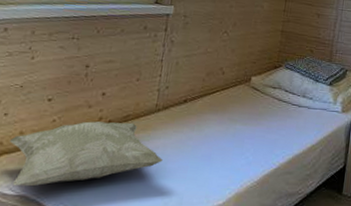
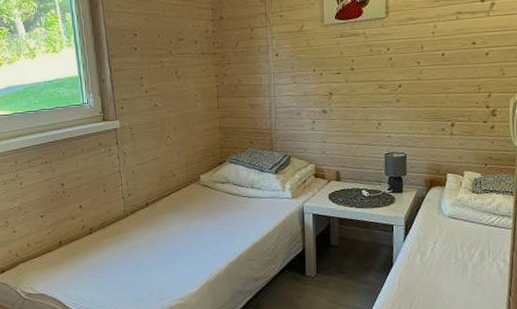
decorative pillow: present [9,121,163,187] -> none [21,228,140,287]

